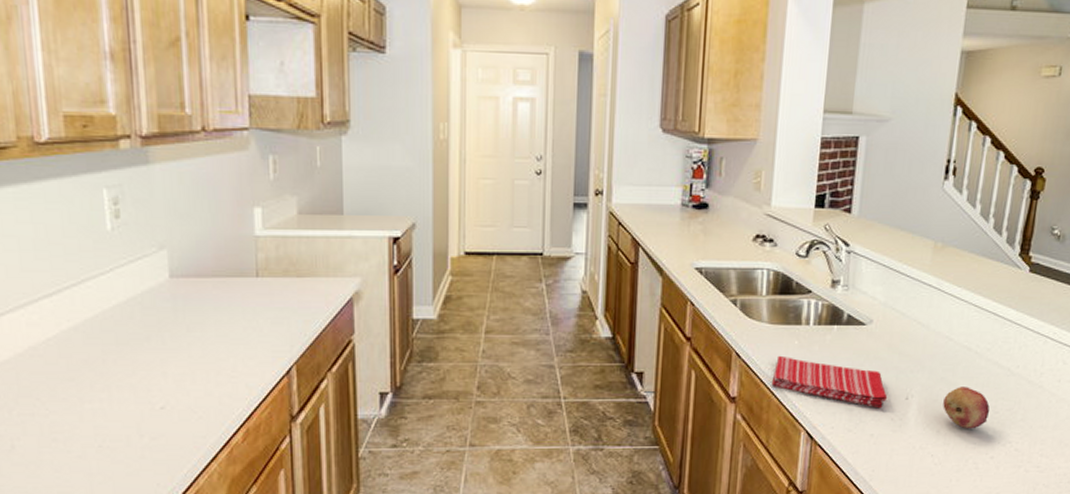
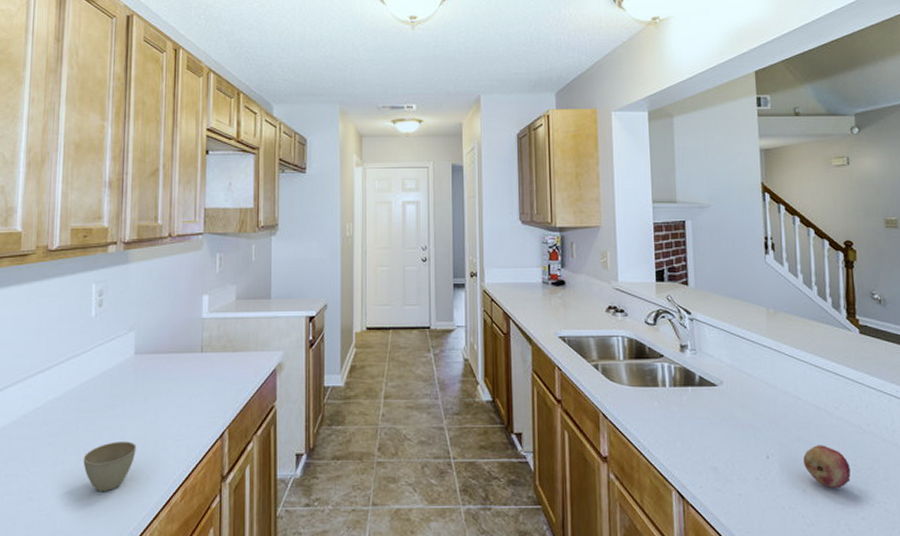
cup: none [116,378,183,432] -> present [83,441,136,491]
dish towel: present [771,355,888,409] -> none [638,416,750,468]

